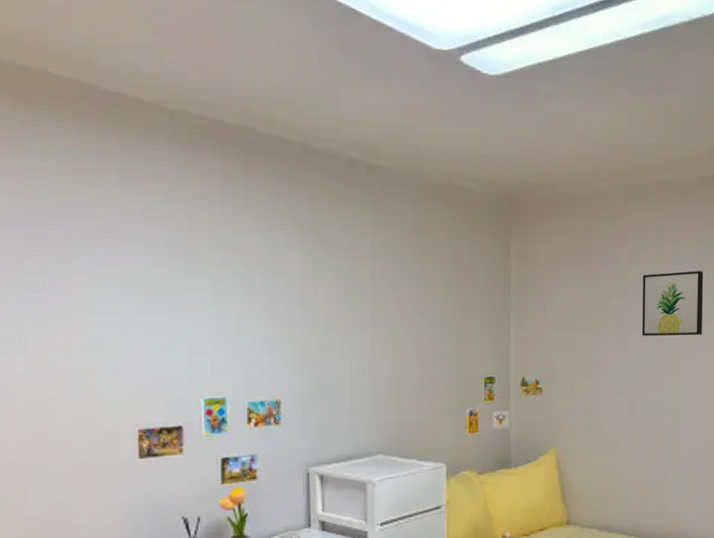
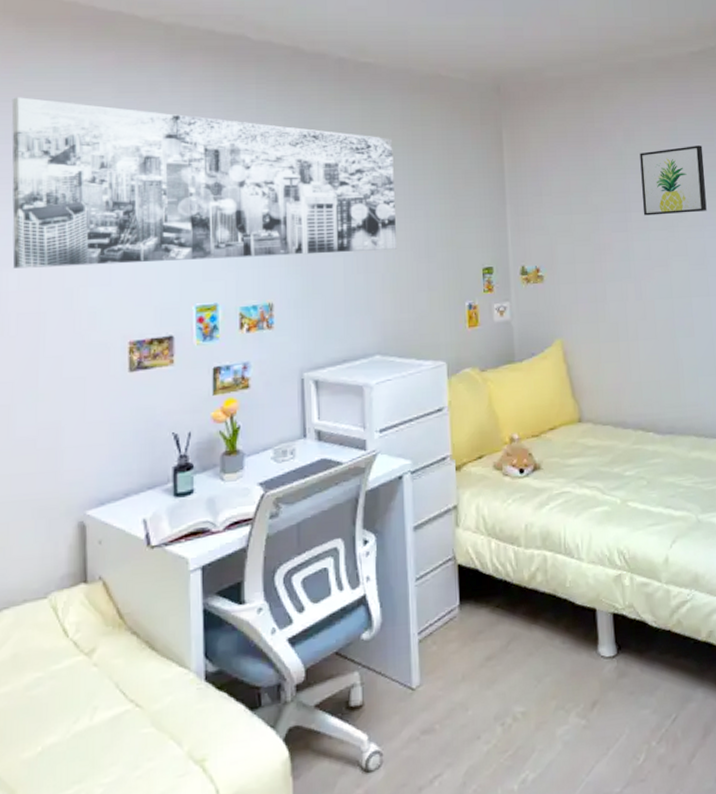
wall art: none [11,177,403,355] -> present [11,97,398,269]

